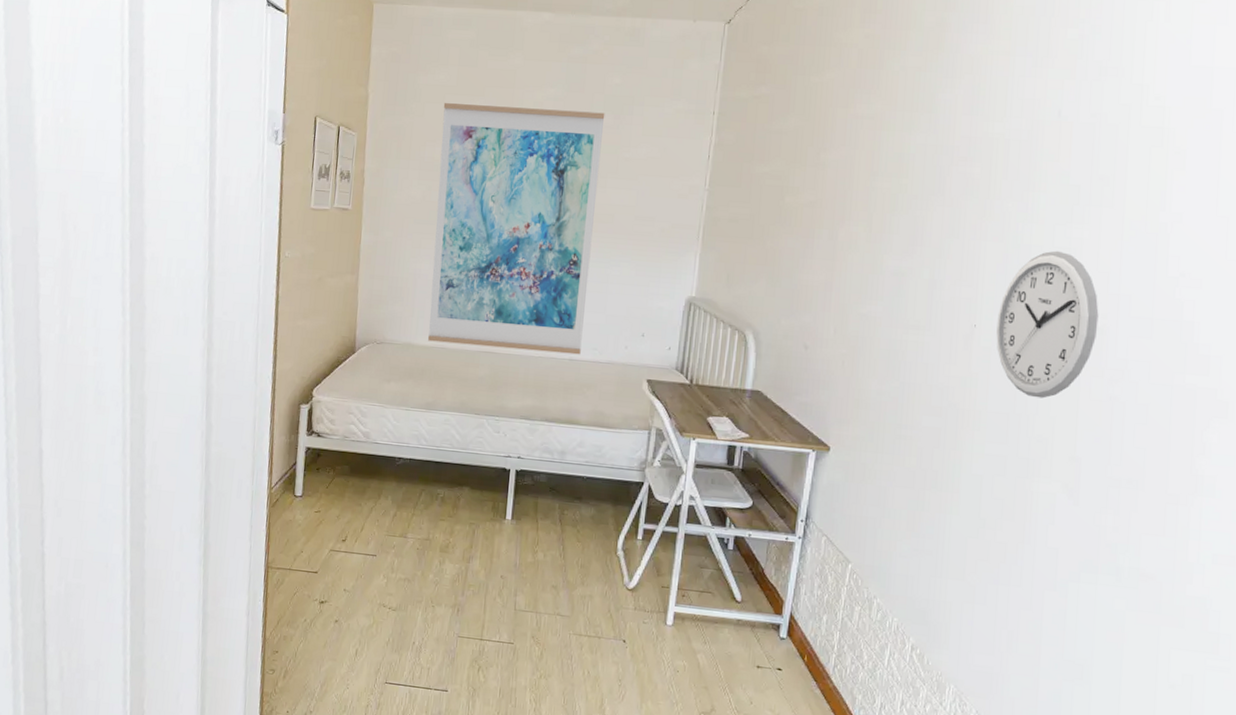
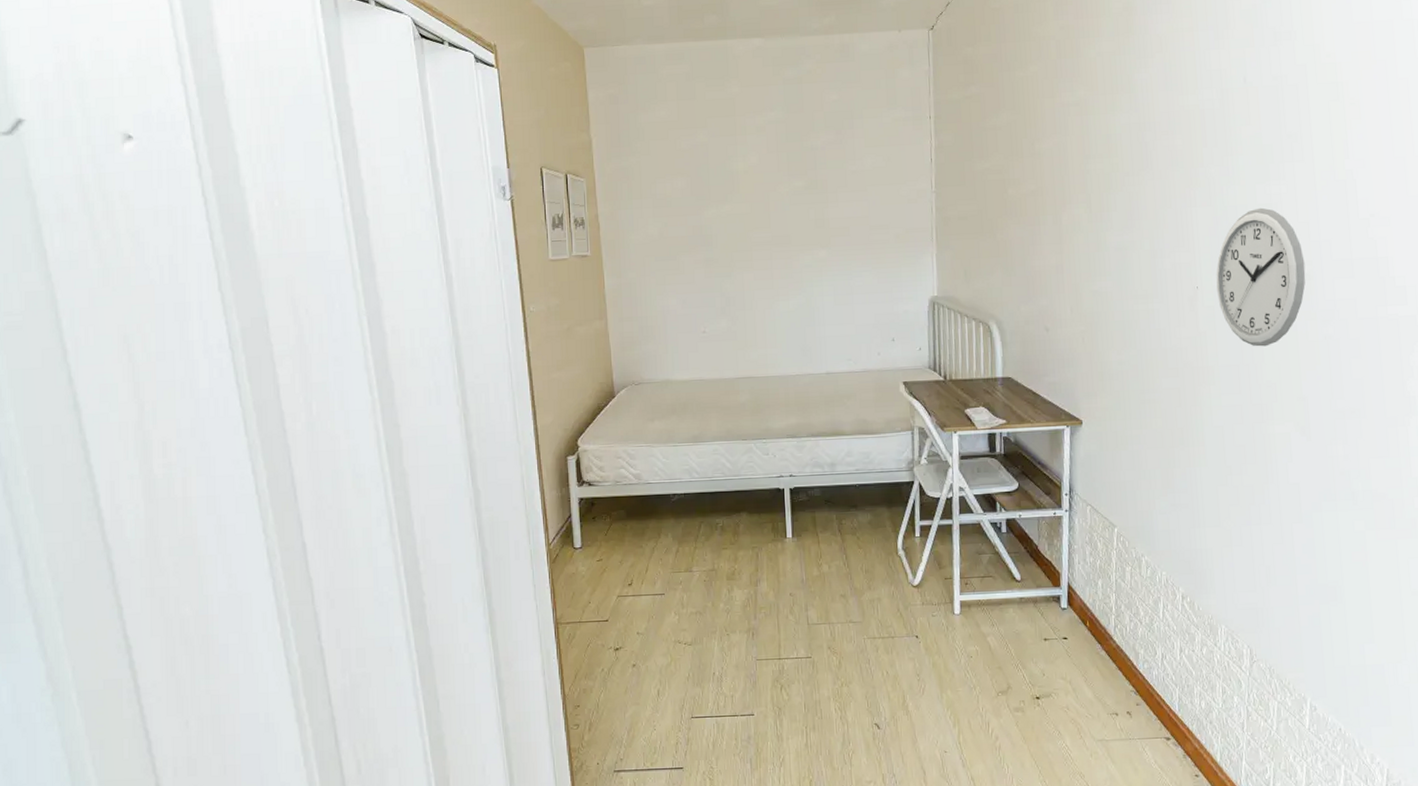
wall art: present [428,103,605,355] -> none [668,129,836,375]

